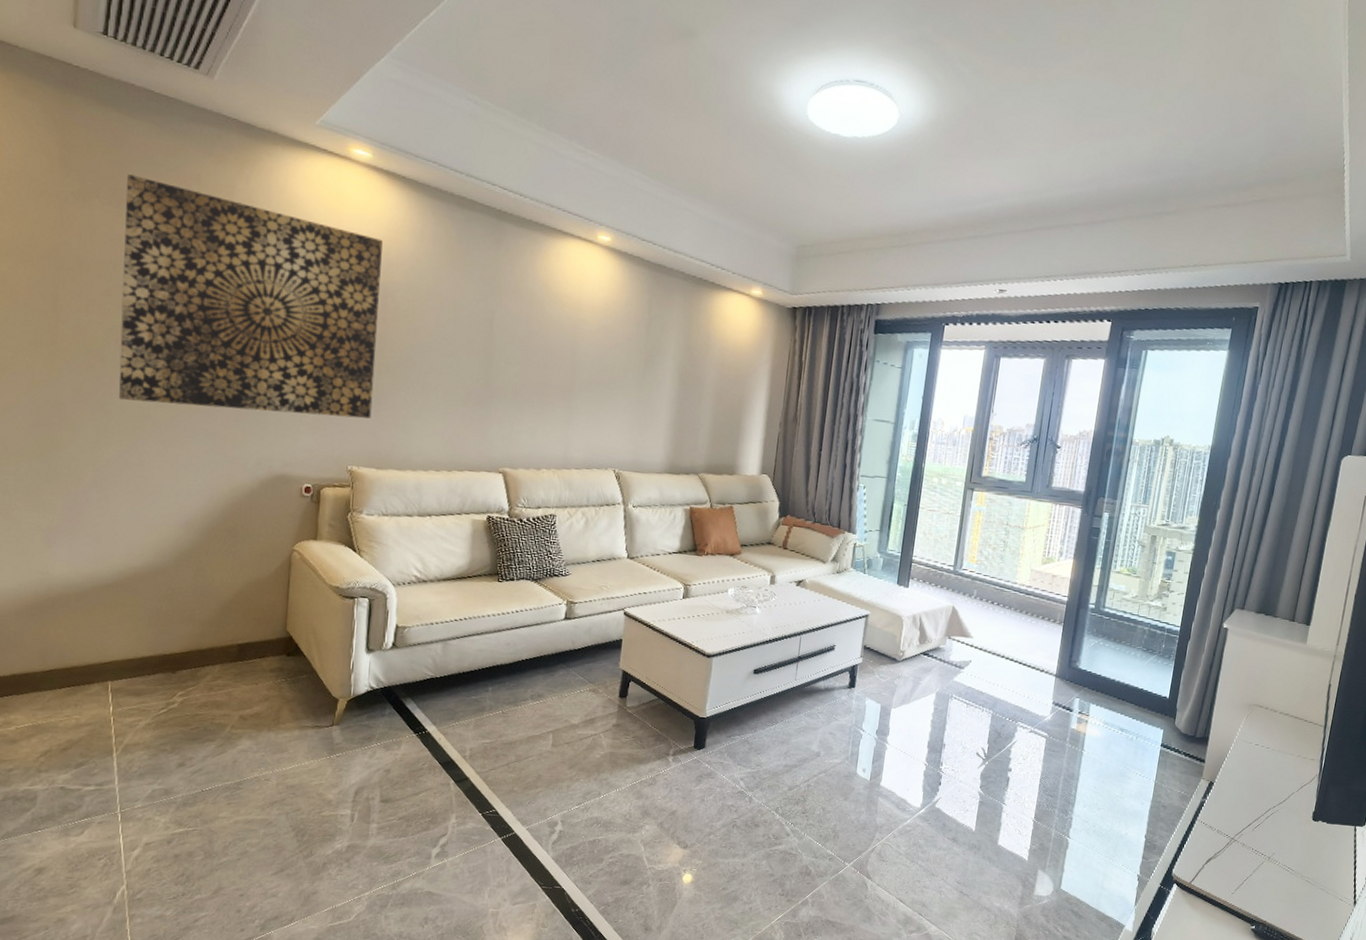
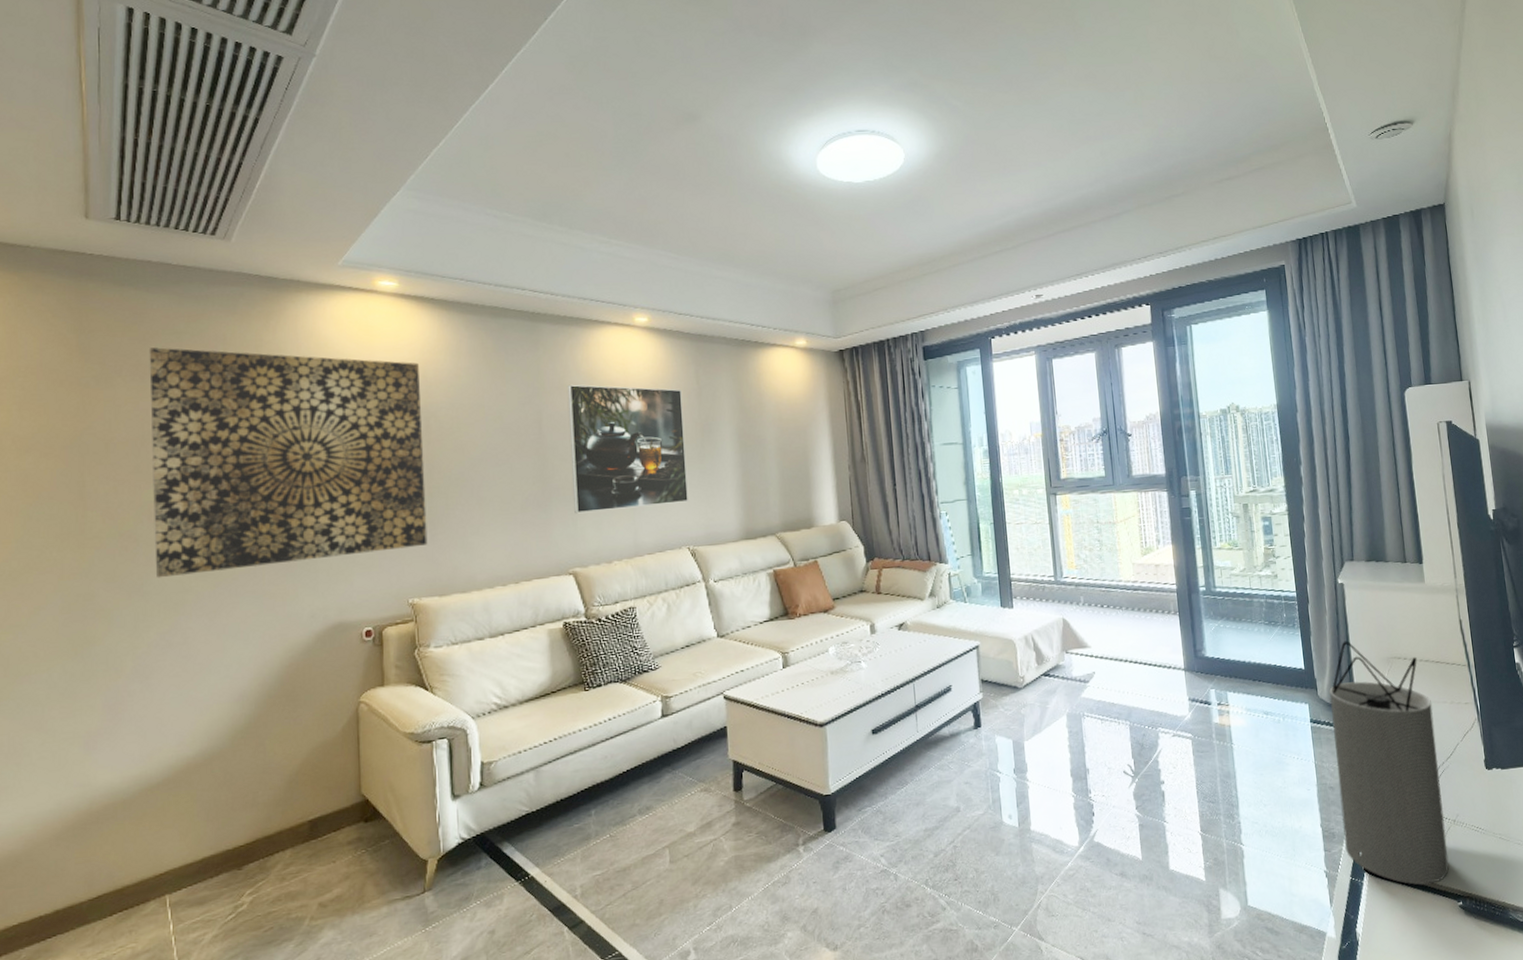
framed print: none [512,290,632,427] -> present [566,384,688,514]
speaker: none [1162,681,1280,906] -> present [1329,641,1450,886]

